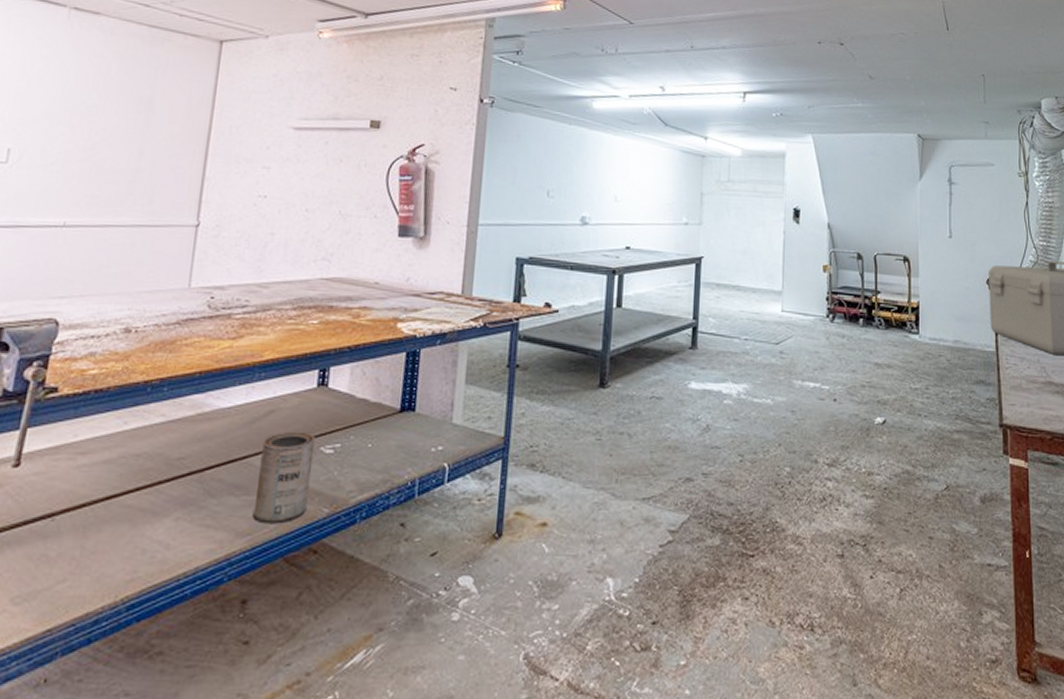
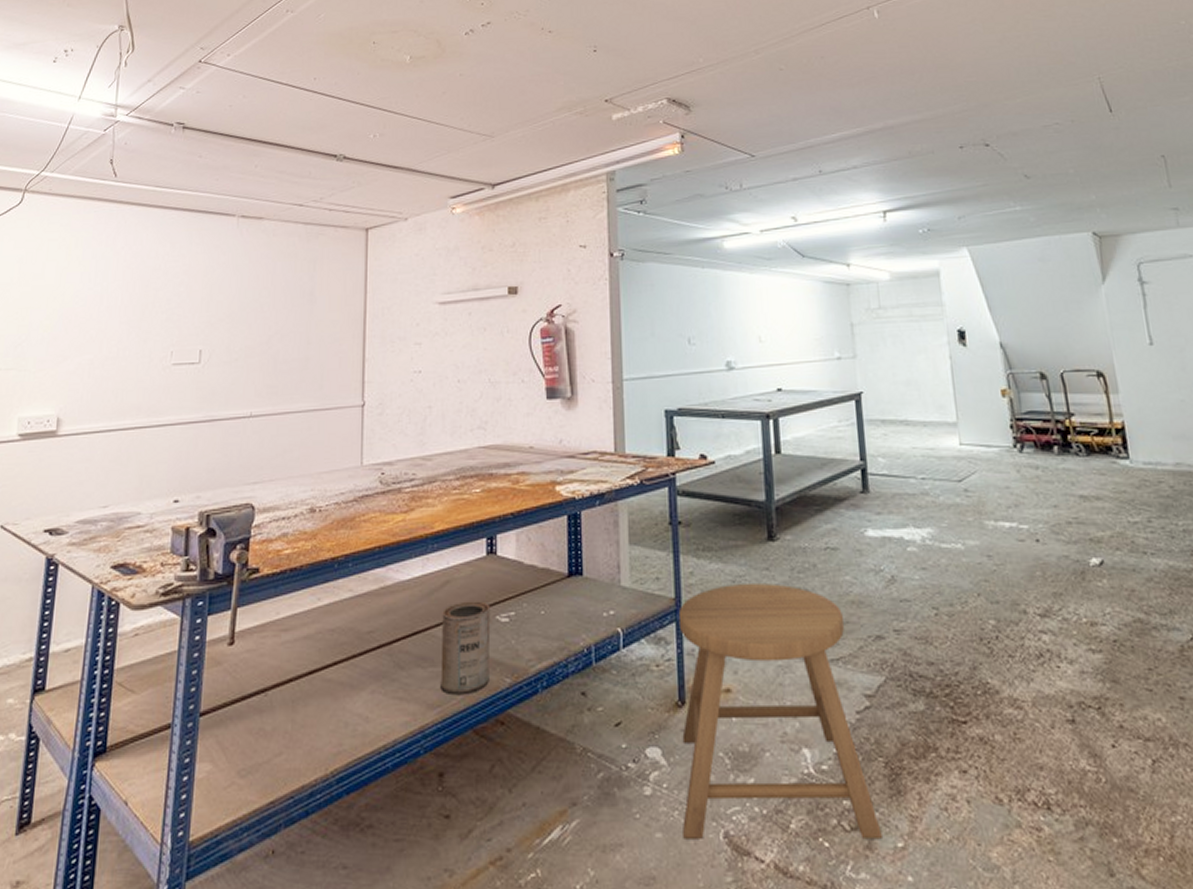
stool: none [485,426,668,661] -> present [678,584,882,839]

